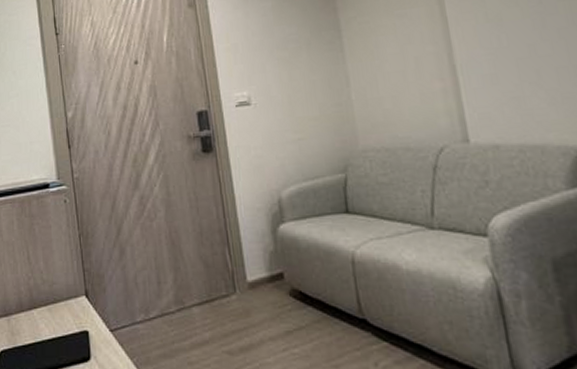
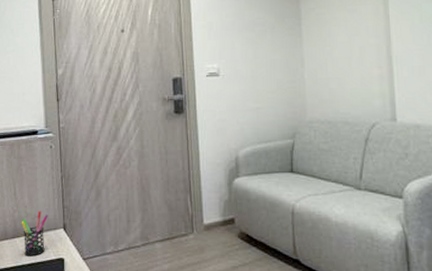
pen holder: none [37,276,67,330] -> present [21,210,48,257]

